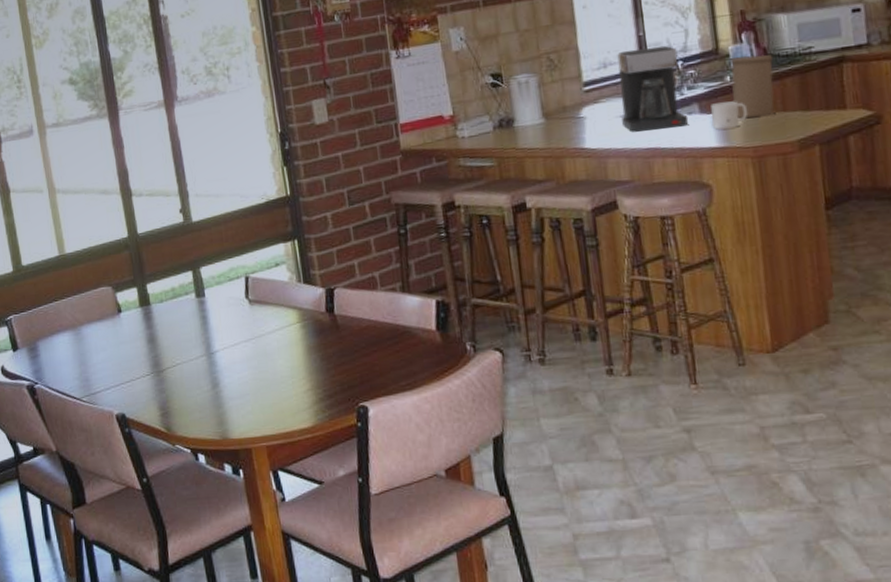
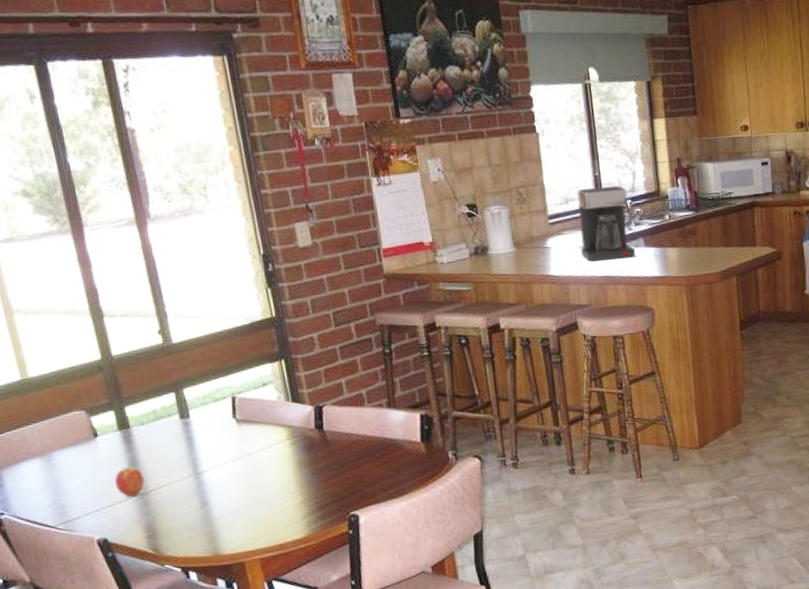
fruit: none [134,343,161,373] -> present [114,466,145,497]
mug: present [710,101,748,131] -> none [653,236,683,262]
canister: present [730,55,775,119] -> none [669,197,703,253]

